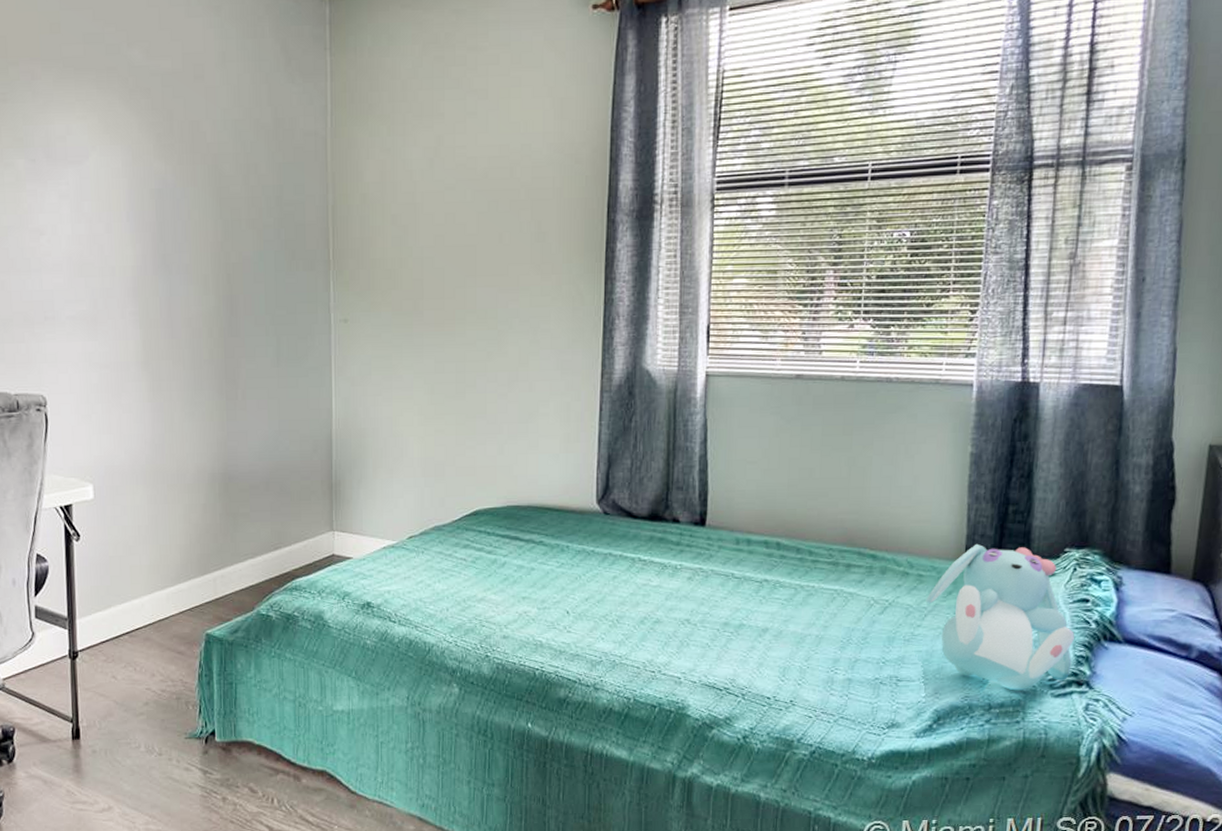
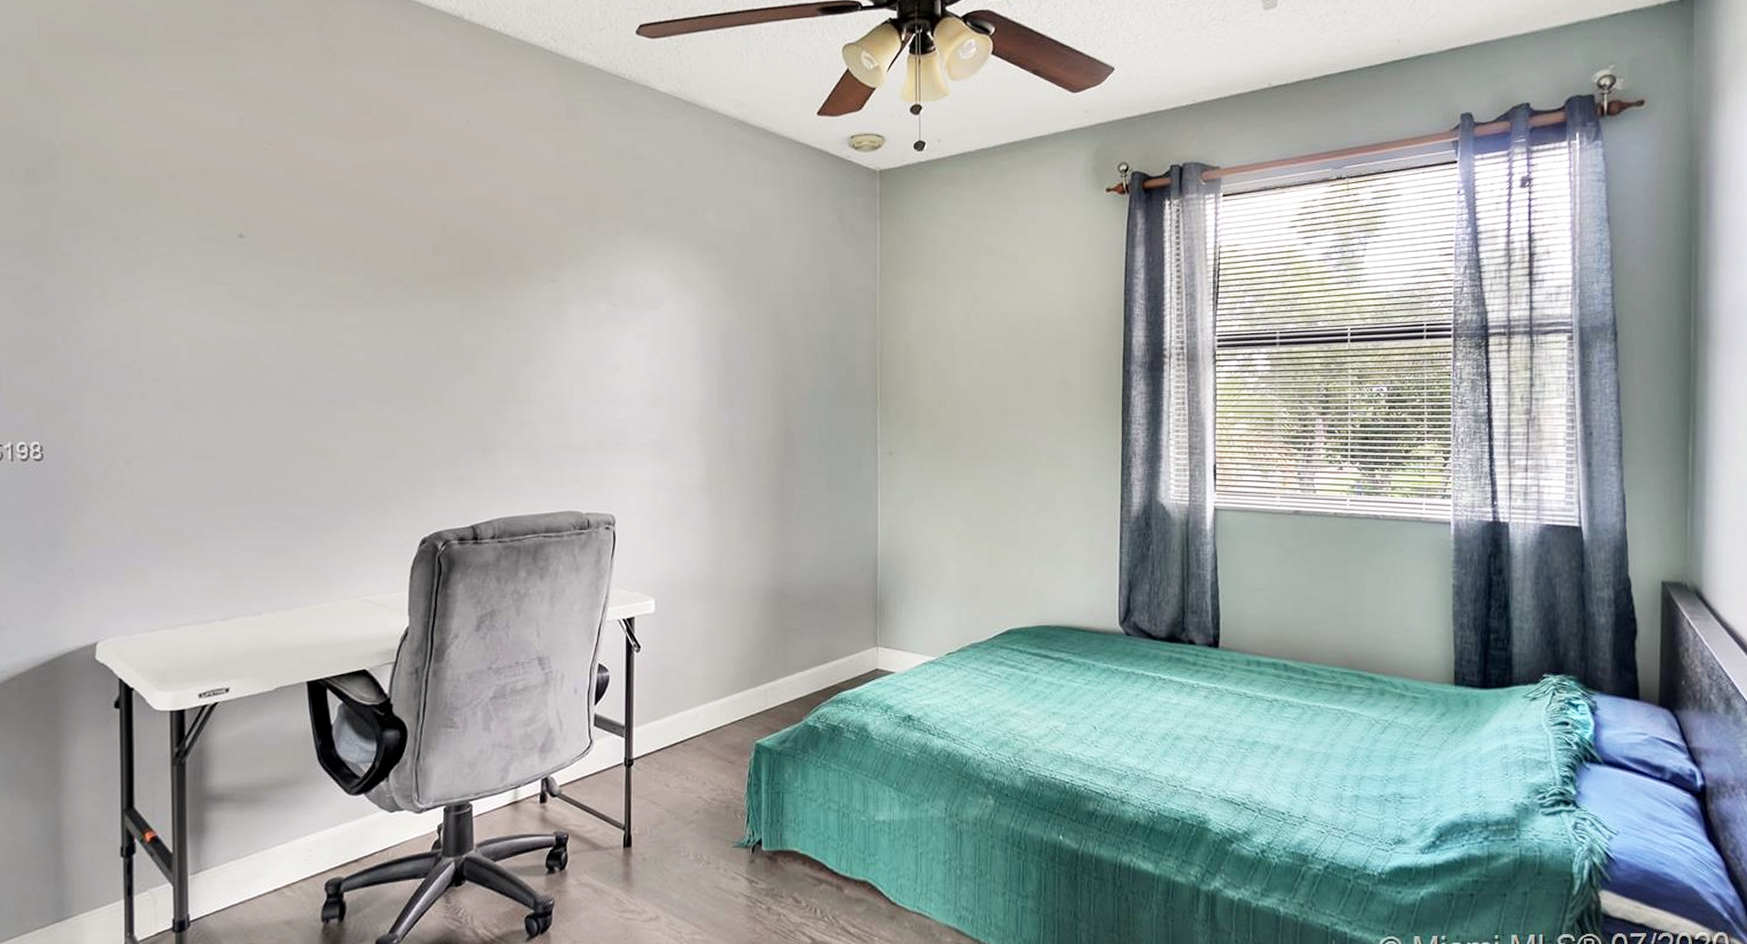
stuffed animal: present [925,543,1075,691] -> none [1422,668,1558,809]

